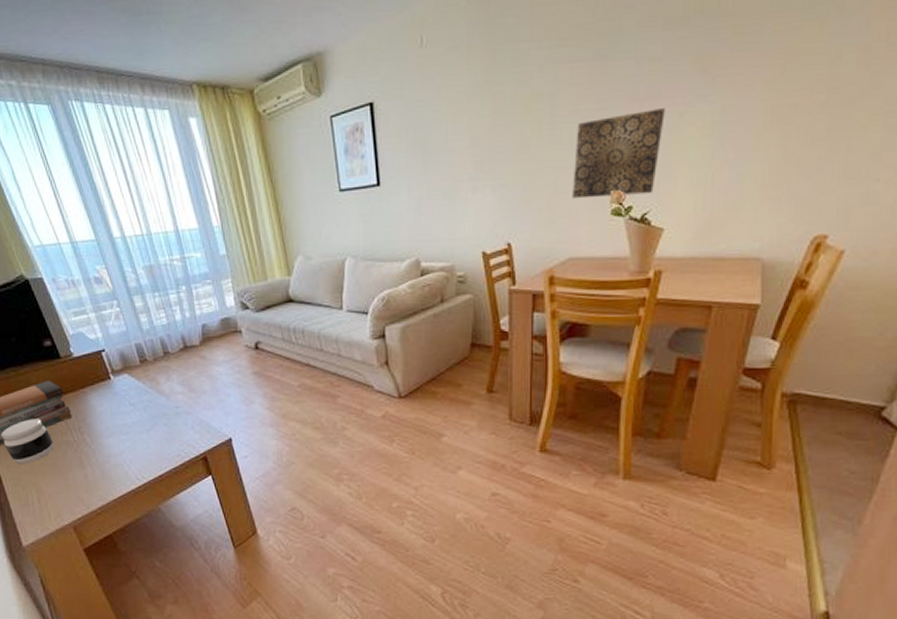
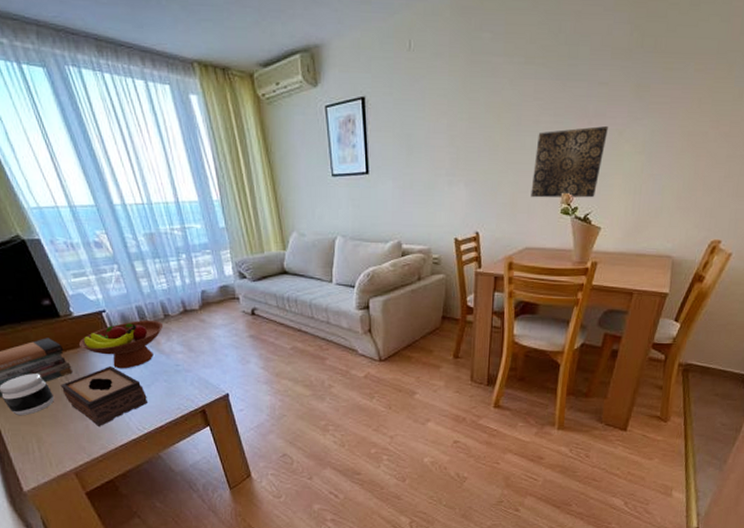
tissue box: none [60,410,148,477] -> present [60,366,149,427]
fruit bowl: none [79,359,163,413] -> present [79,321,164,369]

